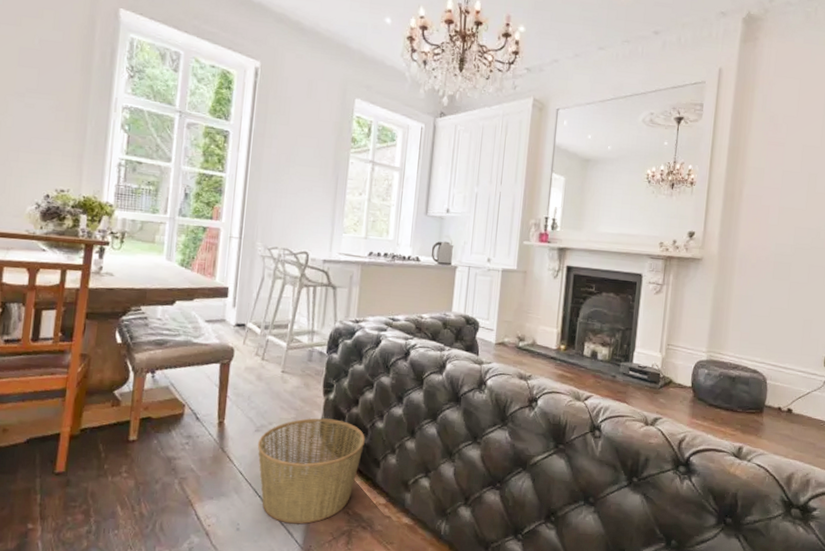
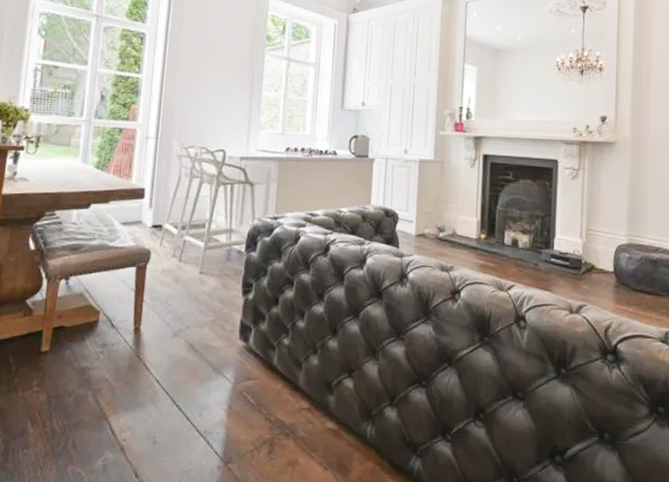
basket: present [257,418,365,524] -> none [174,319,286,434]

